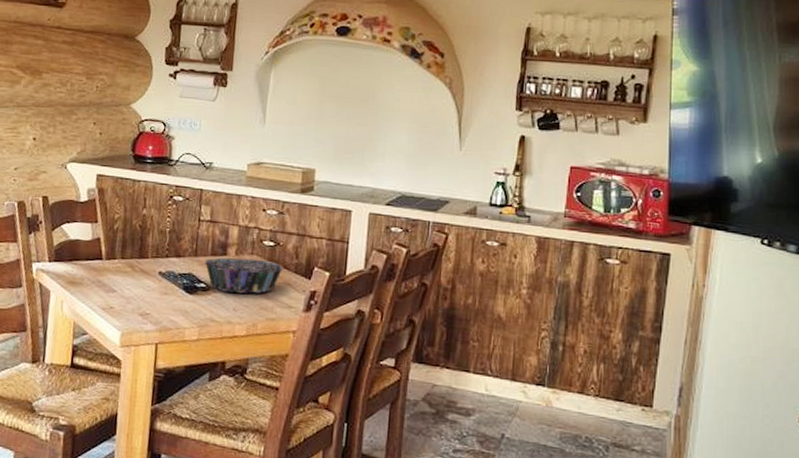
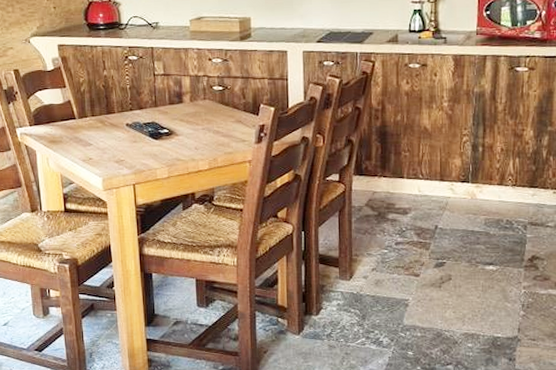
decorative bowl: present [204,257,284,294] -> none [164,103,234,135]

